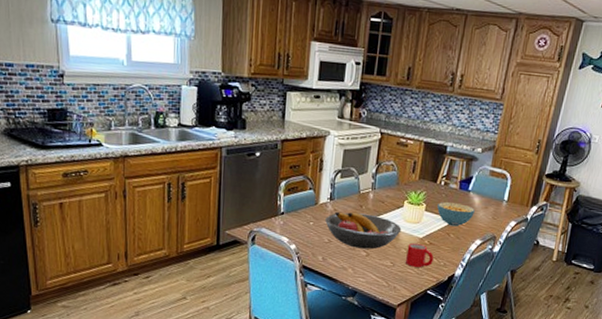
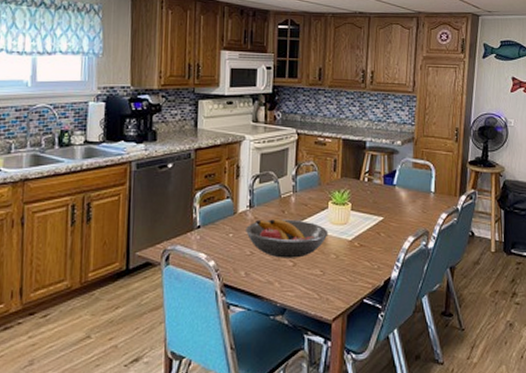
mug: present [406,242,434,267] -> none [337,246,366,273]
cereal bowl: present [437,202,475,227] -> none [364,199,403,225]

